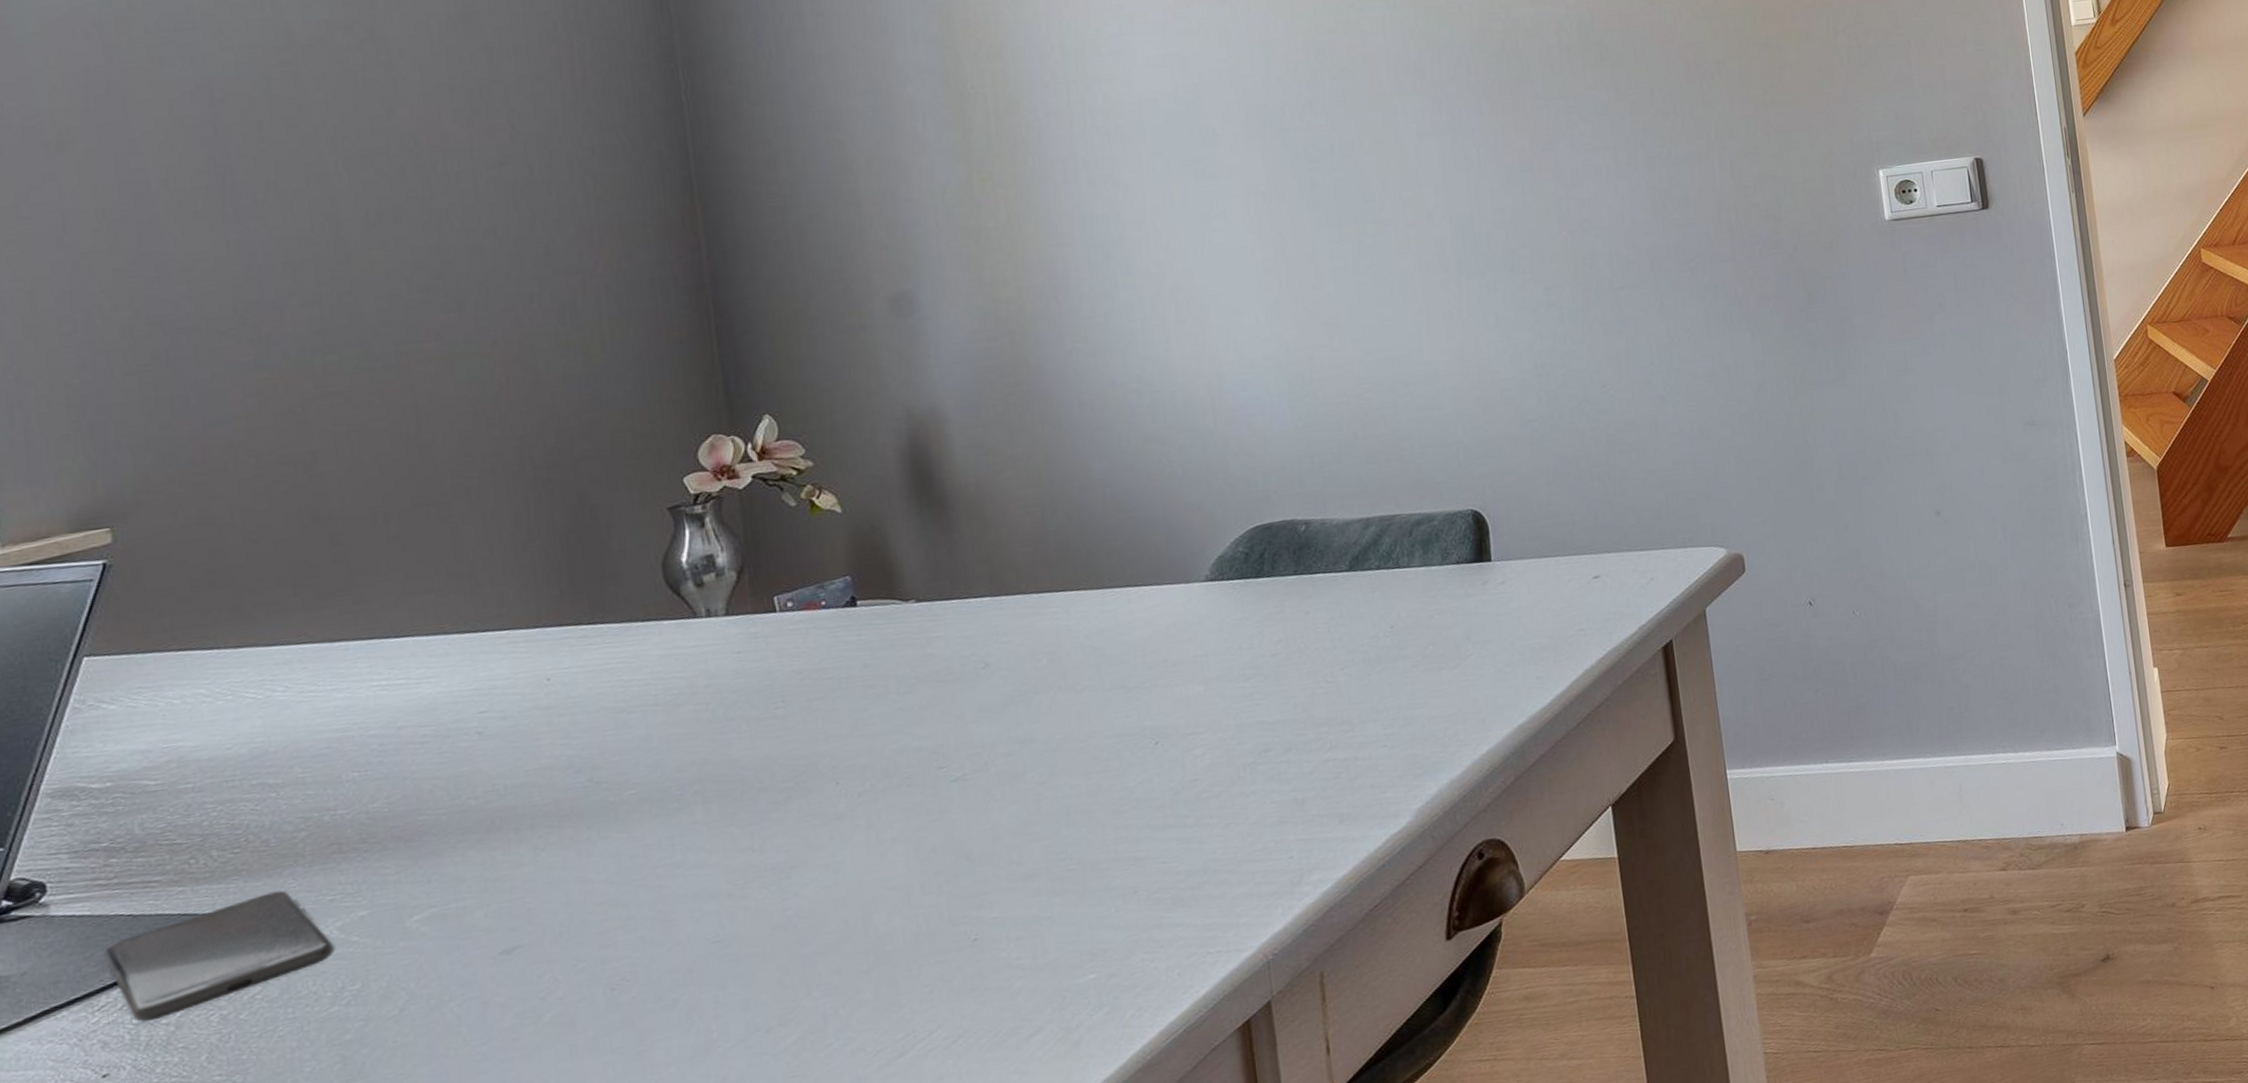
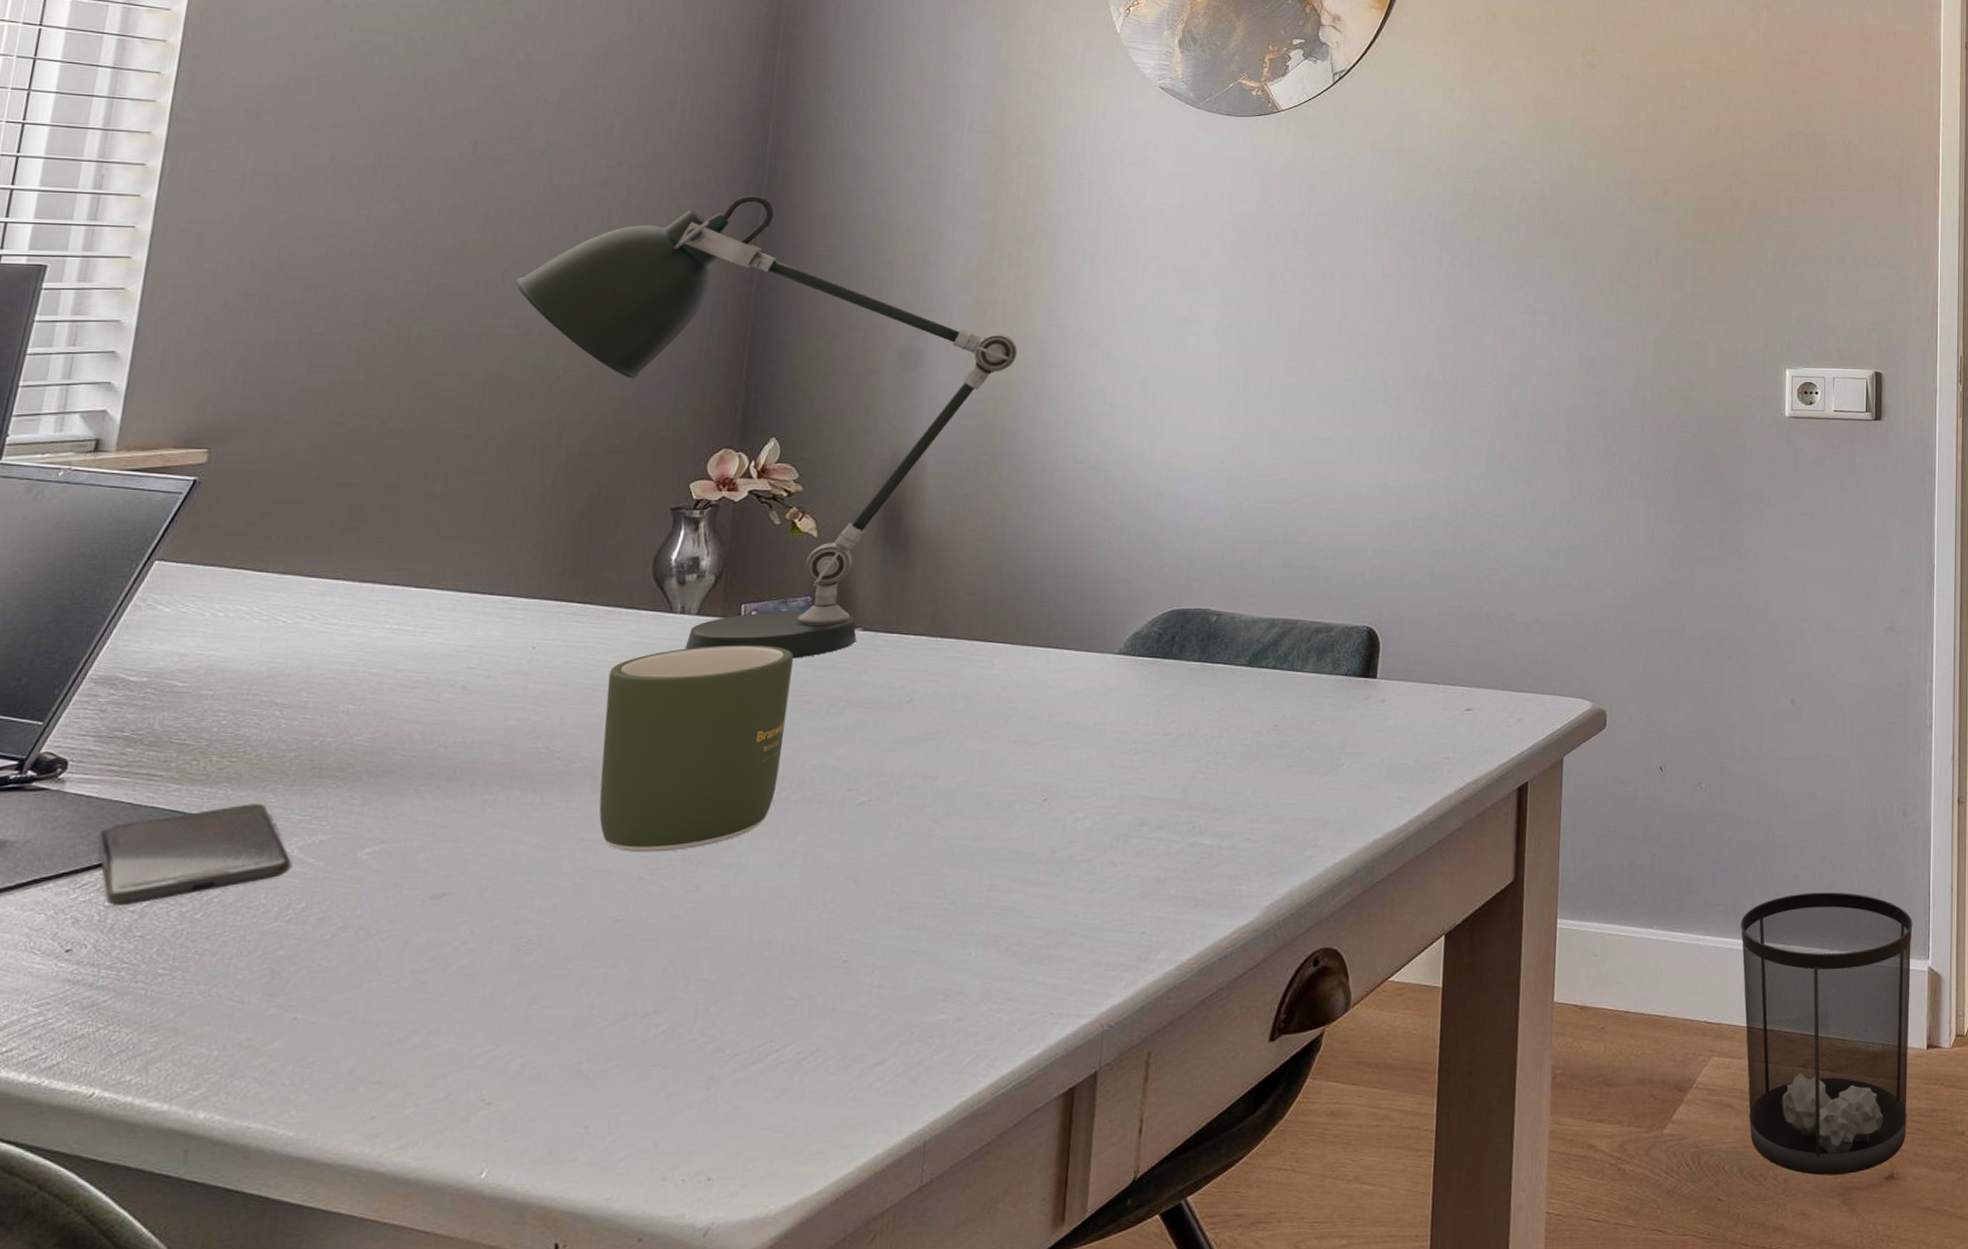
desk lamp: none [422,151,1025,654] -> present [515,195,1018,659]
mug: none [641,634,859,872] -> present [599,645,794,853]
waste bin: none [1917,693,2116,971] -> present [1740,892,1913,1176]

